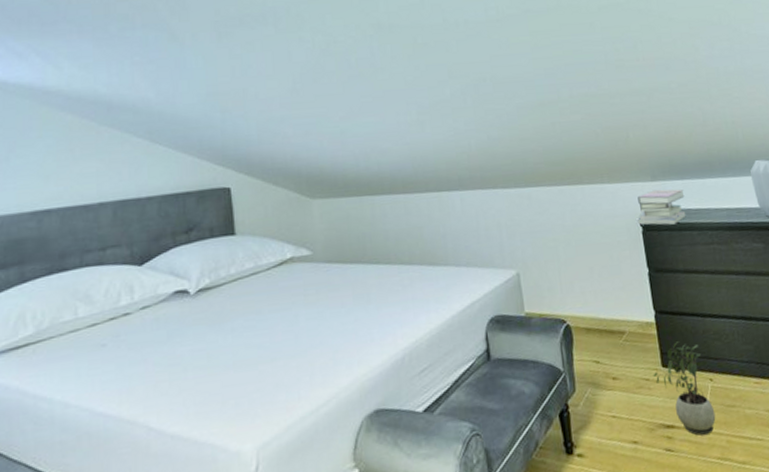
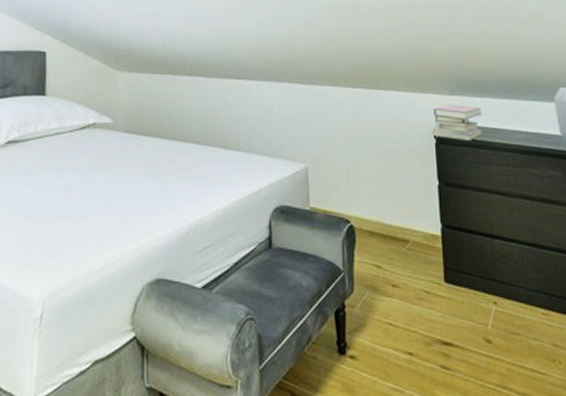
potted plant: present [653,341,716,436] -> none [434,259,497,358]

